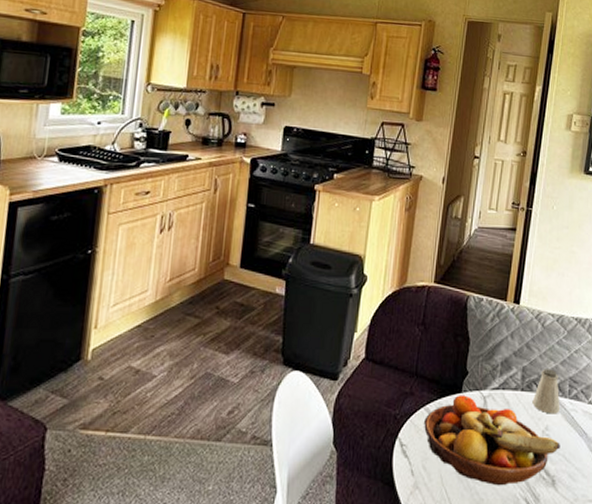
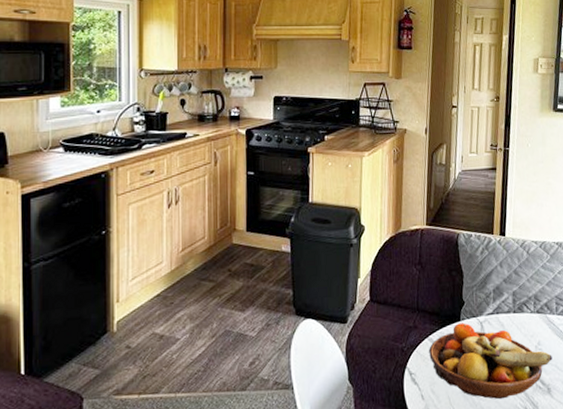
saltshaker: present [532,369,561,414] -> none [524,290,550,331]

